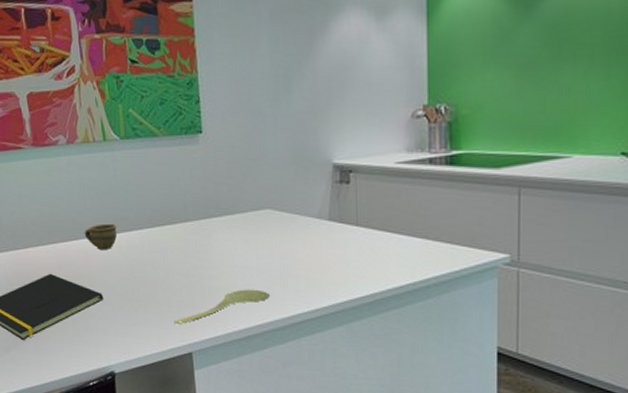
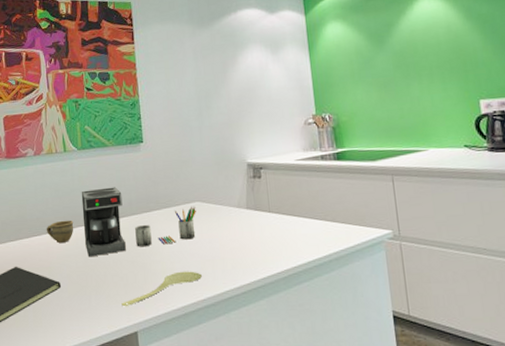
coffee maker: none [125,187,266,268] -> present [81,187,196,257]

